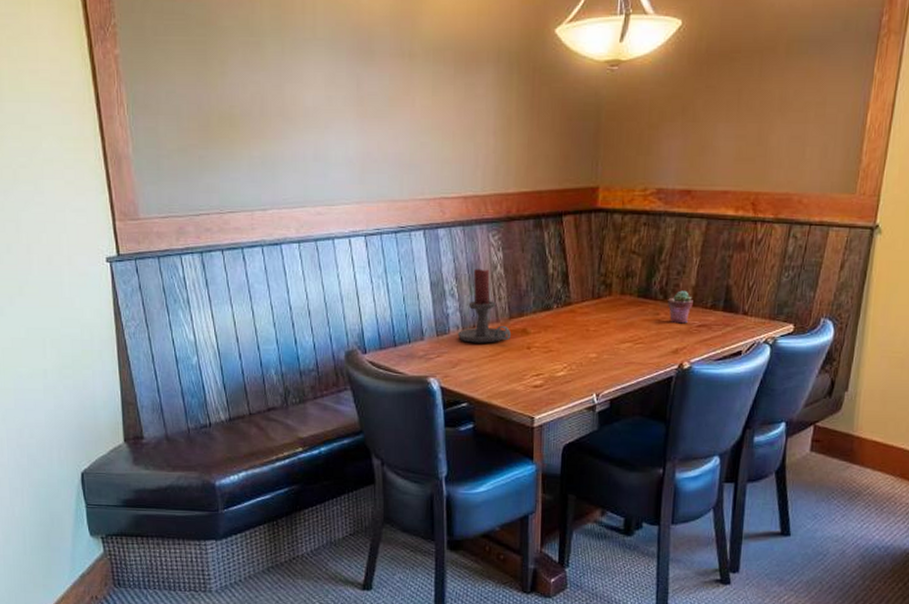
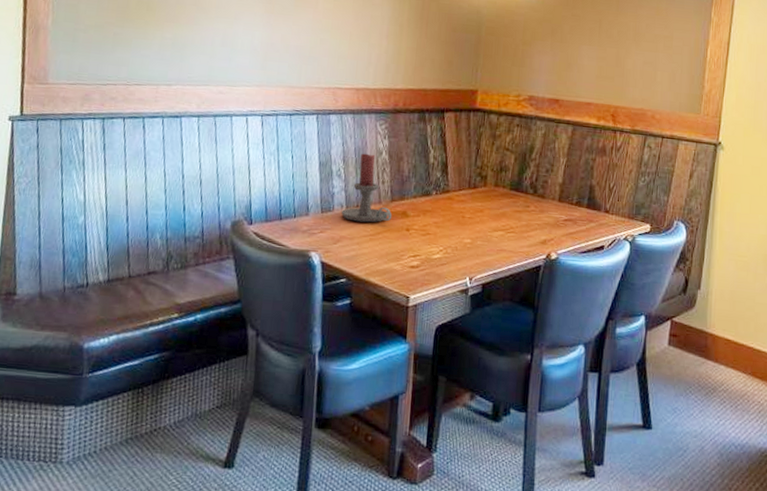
potted succulent: present [667,290,693,324] -> none [537,186,560,217]

